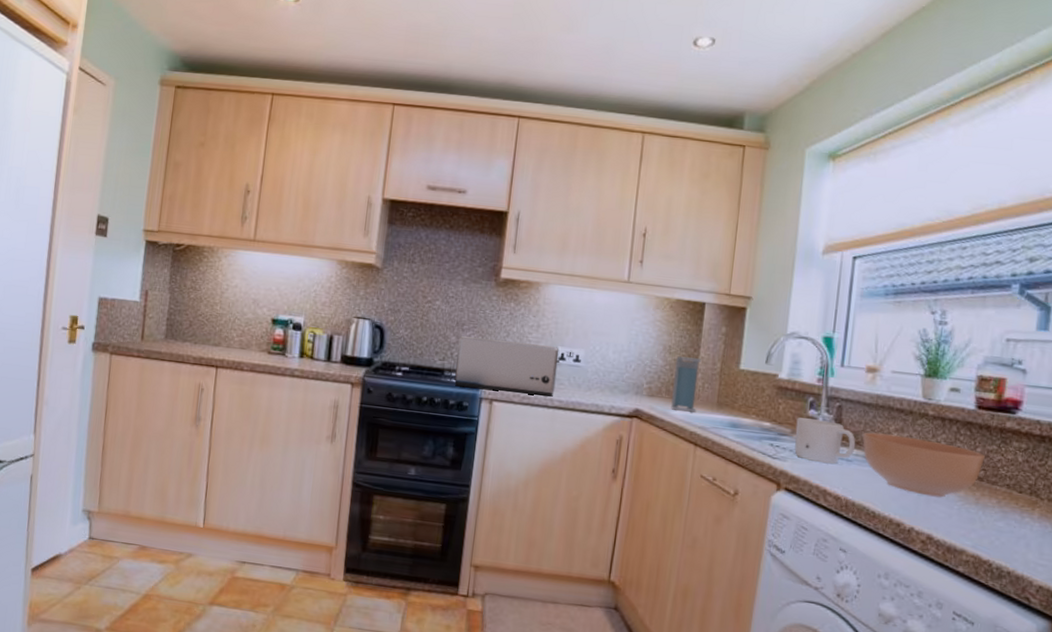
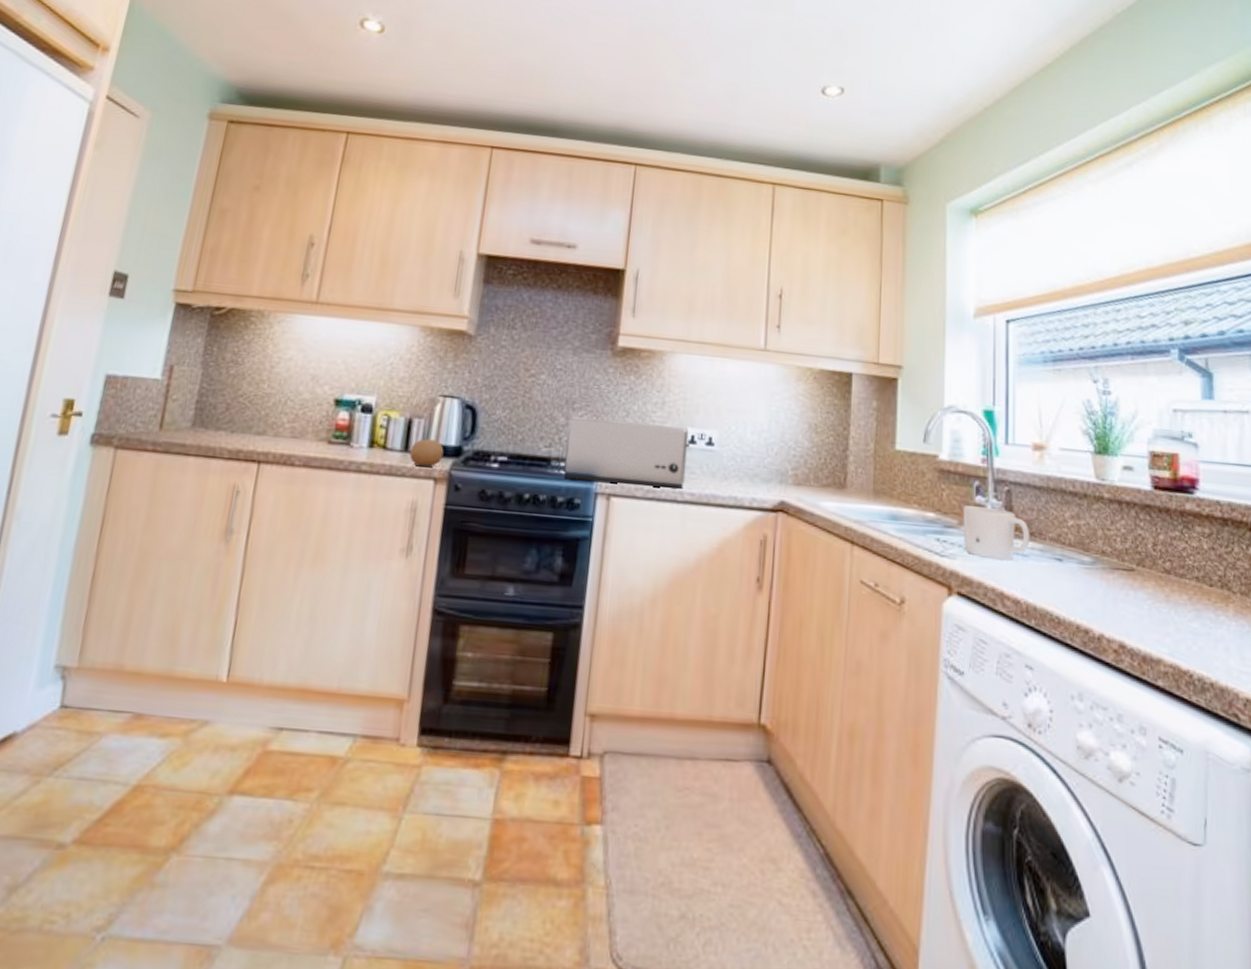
fruit: none [331,352,359,374] -> present [409,439,444,467]
soap dispenser: present [671,356,702,413] -> none [821,436,853,503]
bowl: present [862,432,985,498] -> none [1036,520,1169,596]

